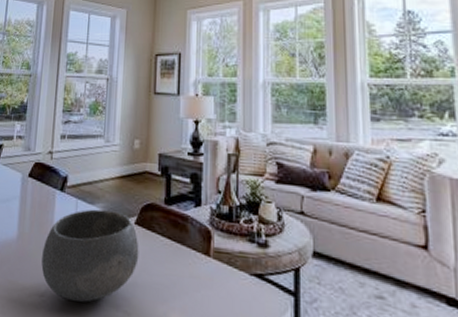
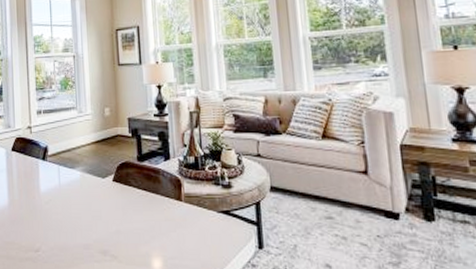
bowl: present [41,209,139,303] -> none [33,172,120,252]

